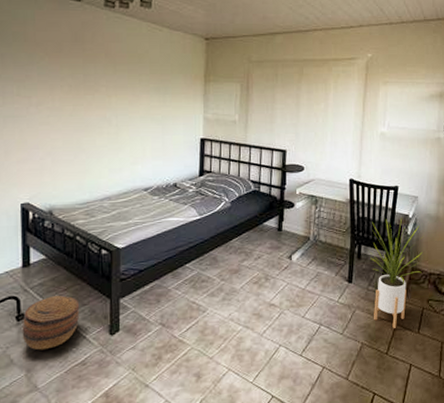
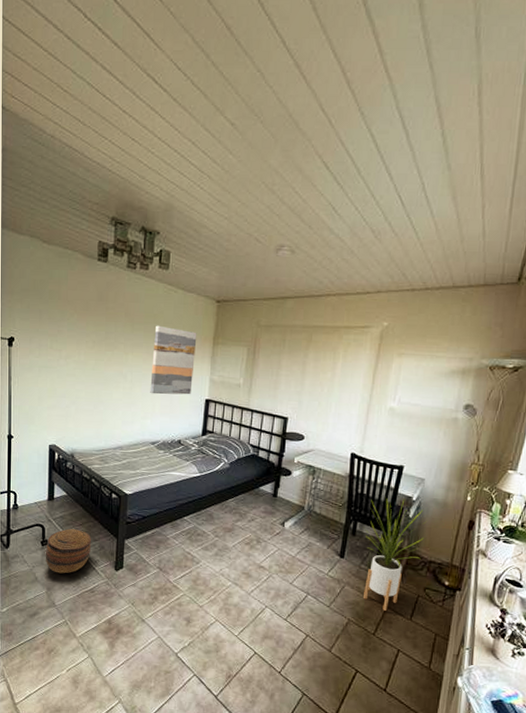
wall art: none [138,65,187,138] -> present [150,325,197,395]

